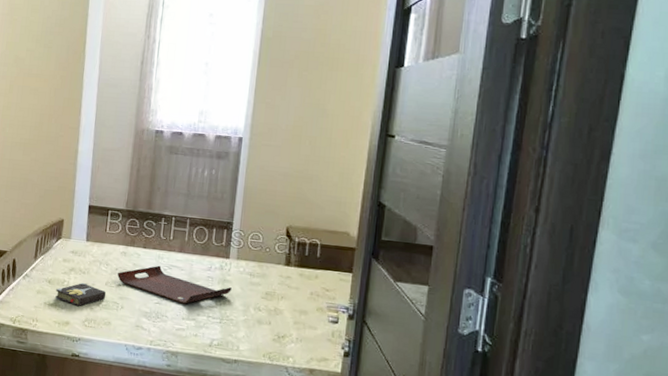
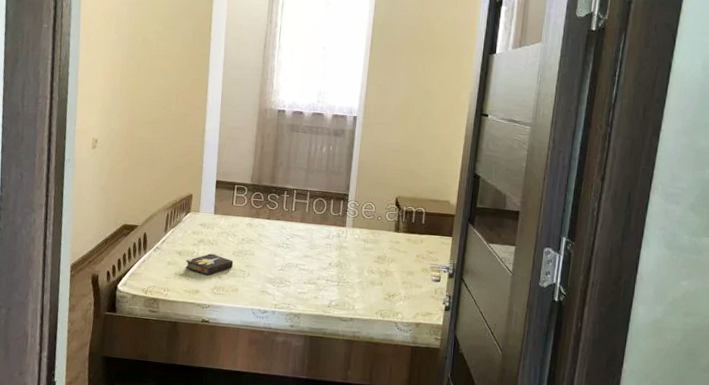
serving tray: present [117,265,232,304] -> none [244,235,348,270]

